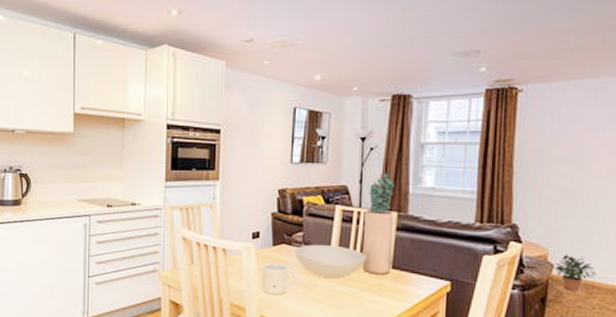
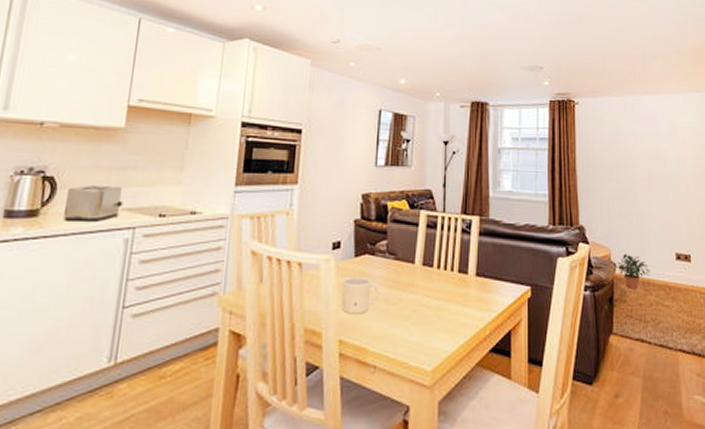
toaster: none [39,180,79,210] -> present [64,184,123,222]
bowl: present [294,244,366,279] -> none [377,253,451,291]
vase: present [362,171,394,275] -> none [447,175,477,283]

